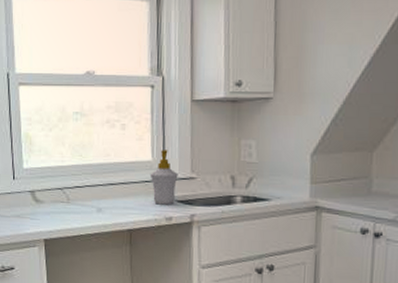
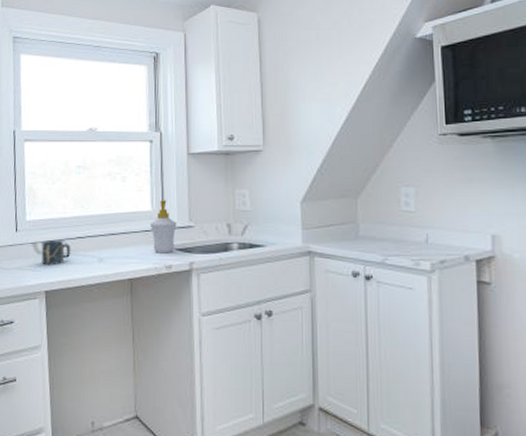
cup: none [39,189,68,214] -> present [41,240,70,266]

